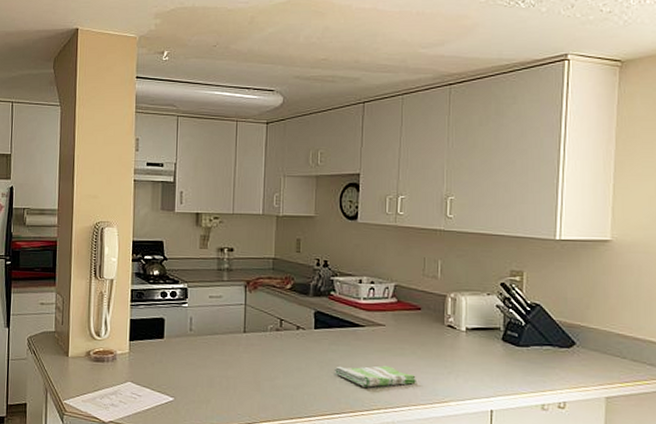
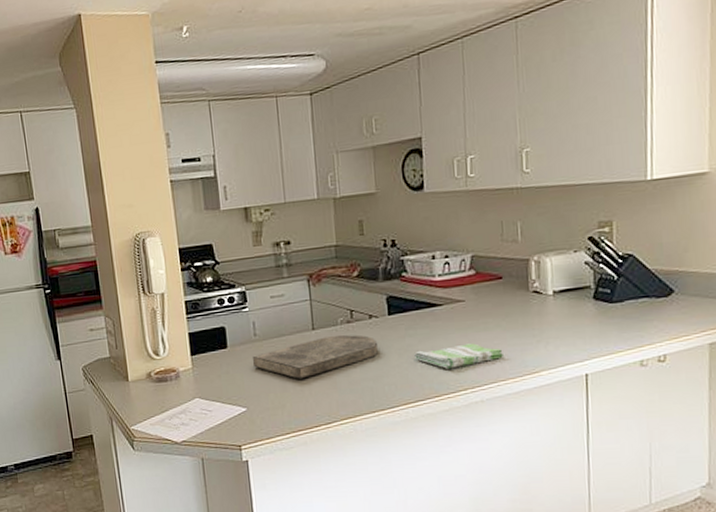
cutting board: none [186,340,303,377] -> present [253,334,379,379]

